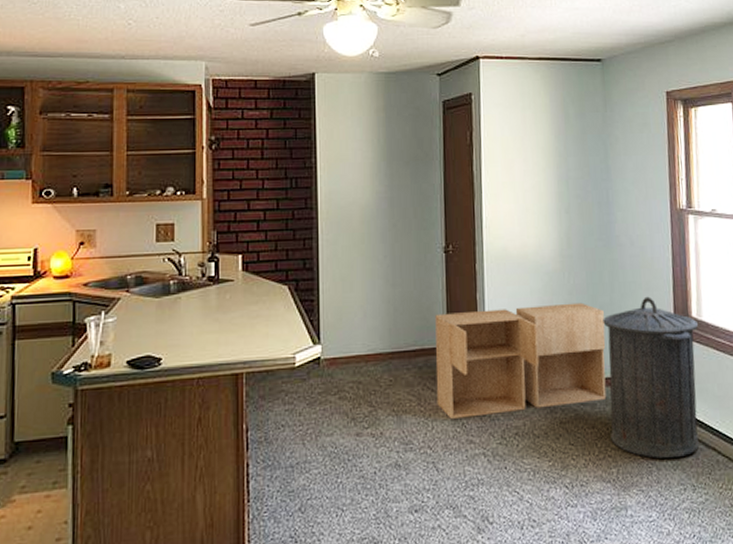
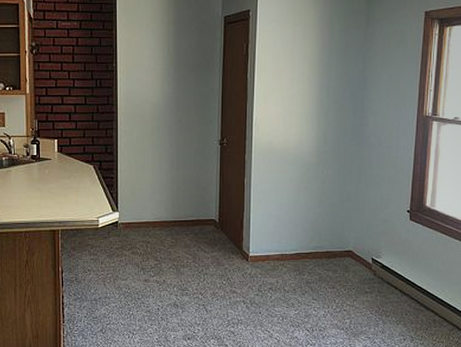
storage cabinet: present [435,302,607,419] -> none [208,190,350,274]
trash can: present [603,296,700,459] -> none [347,188,431,316]

